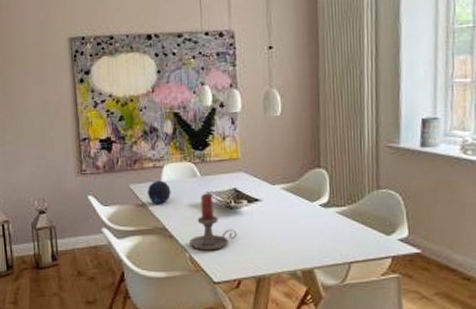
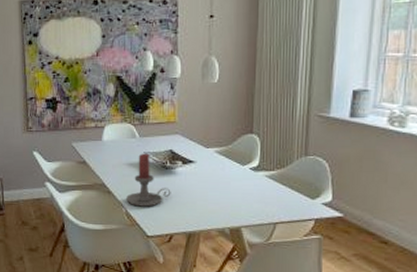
decorative orb: present [146,180,171,204] -> none [88,140,111,162]

